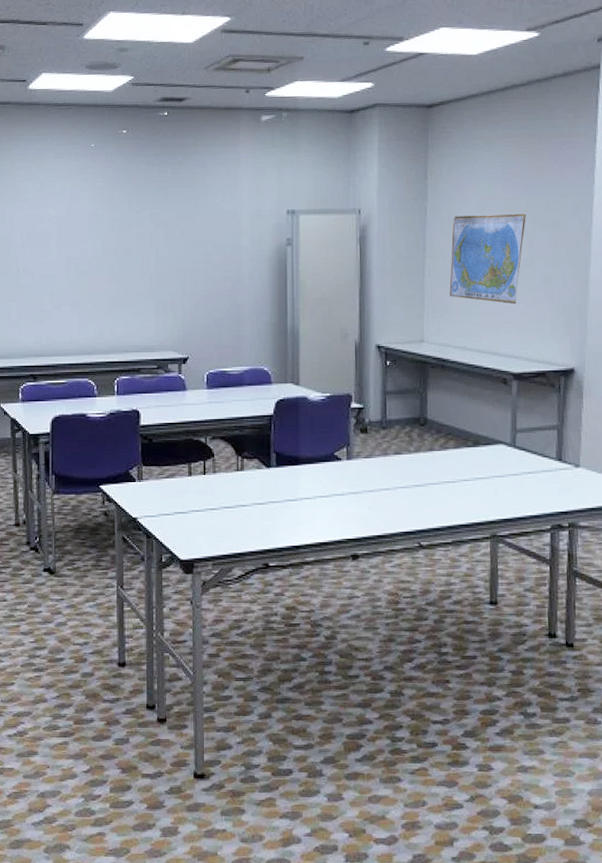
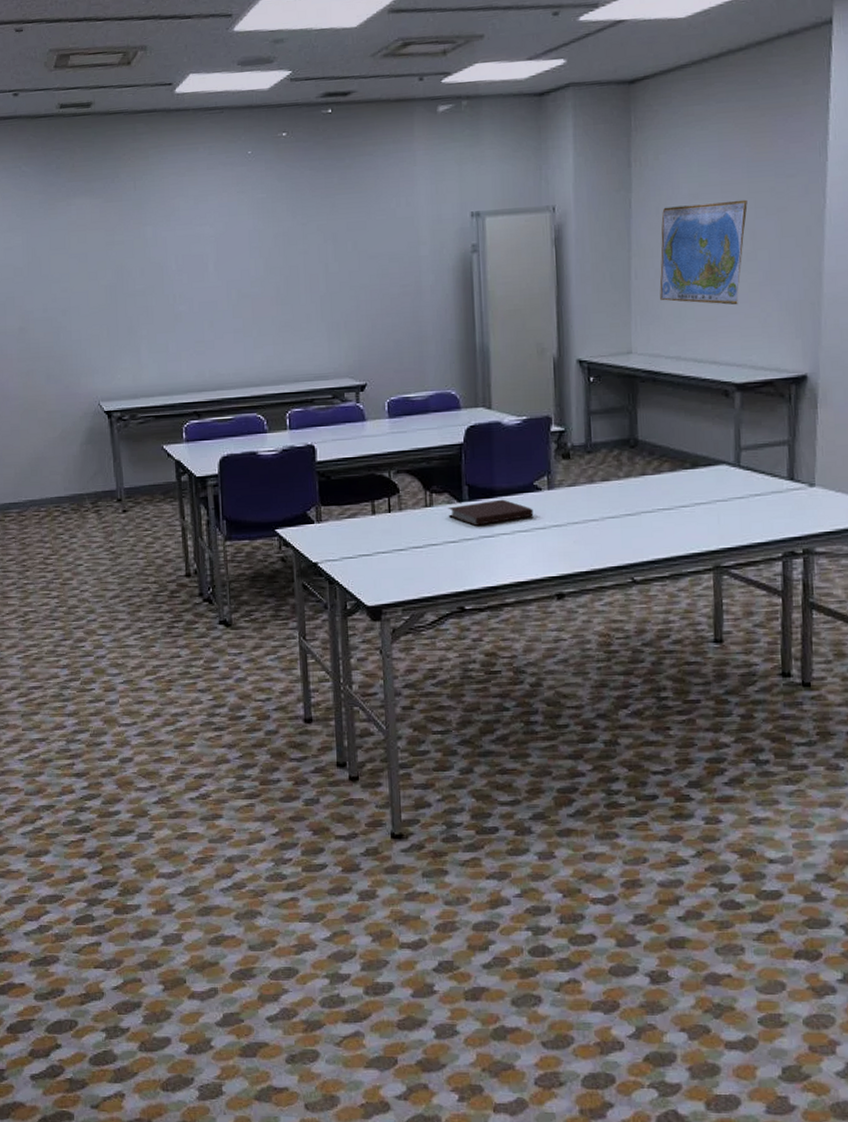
notebook: none [257,467,333,490] -> present [448,499,534,526]

